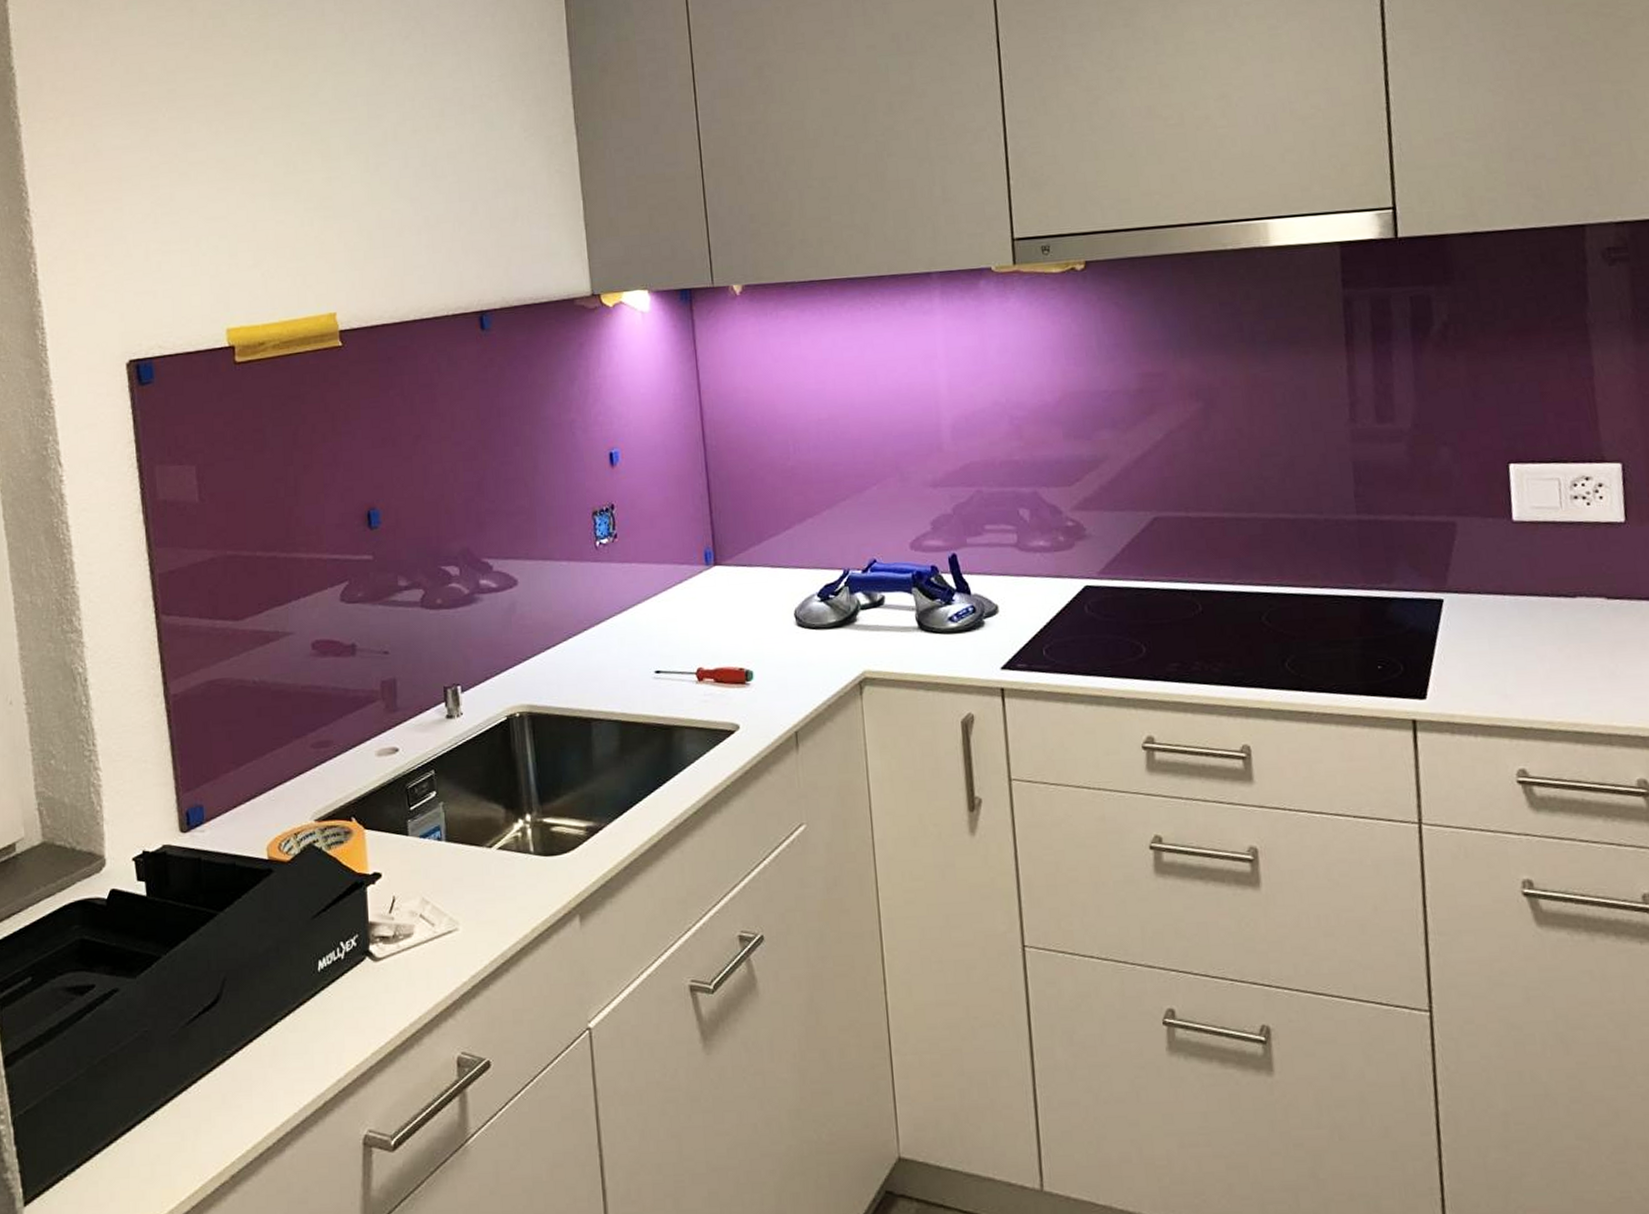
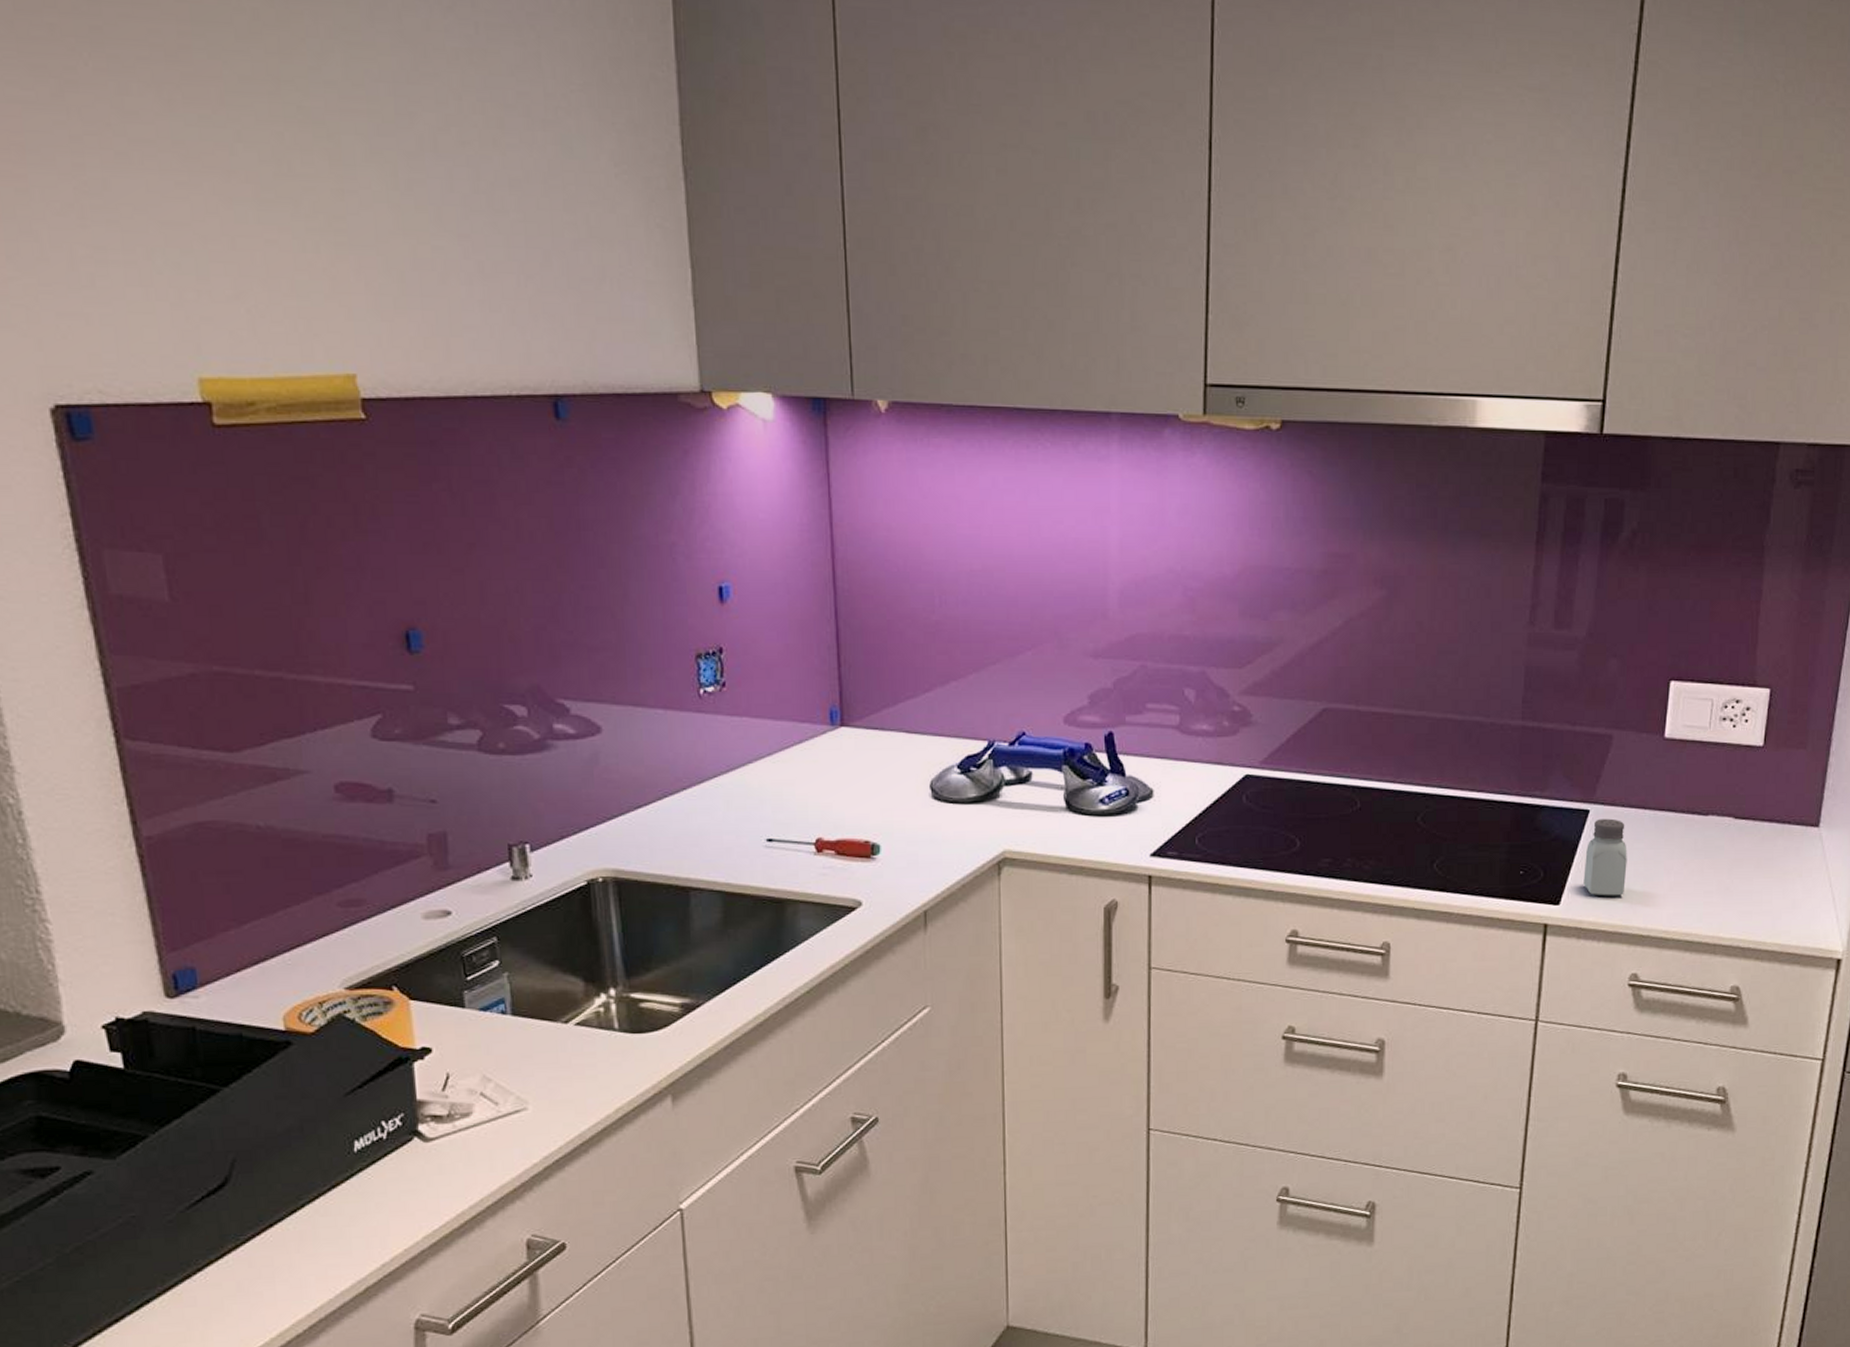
saltshaker: none [1446,606,1496,688] -> present [1583,818,1627,896]

